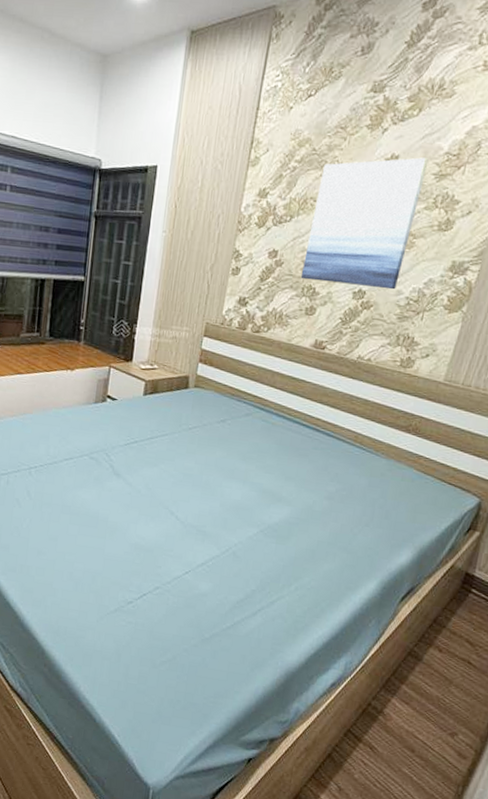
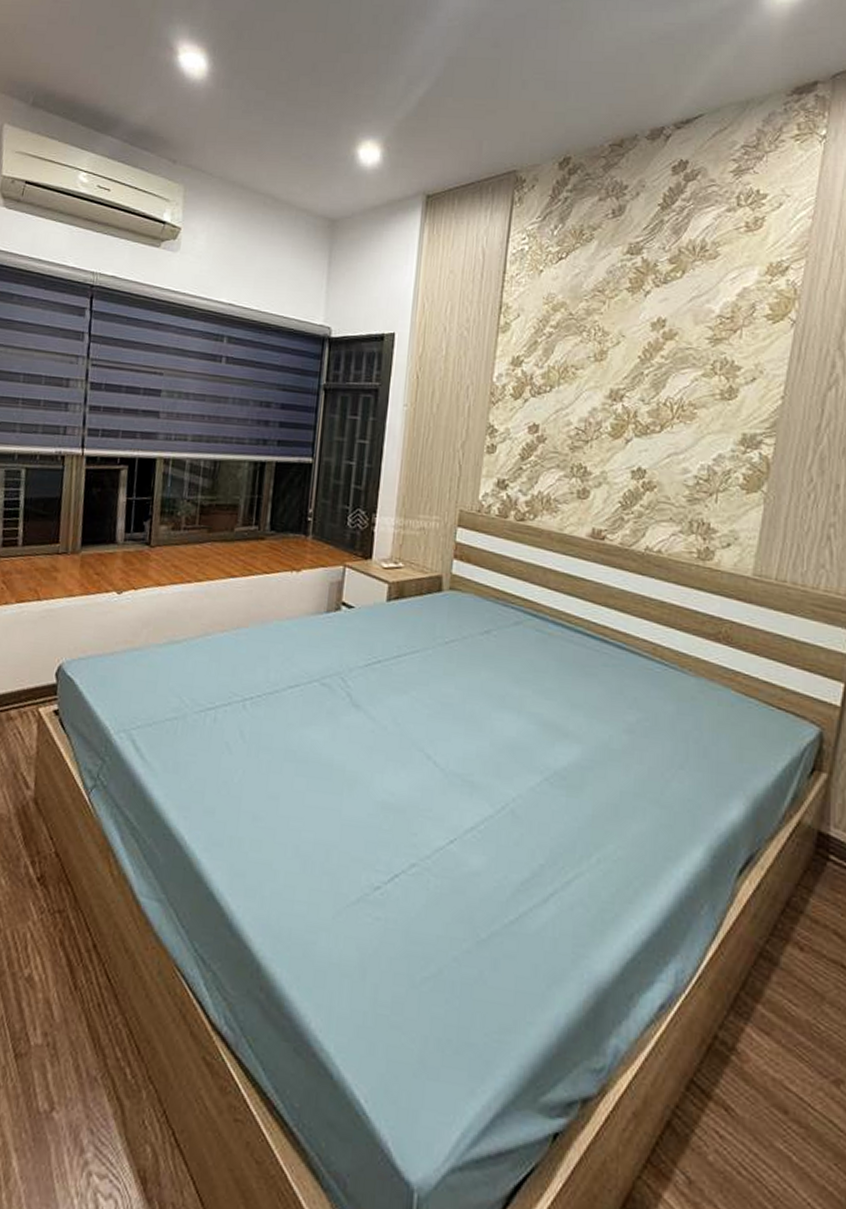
wall art: present [300,157,429,290] -> none [568,321,700,468]

